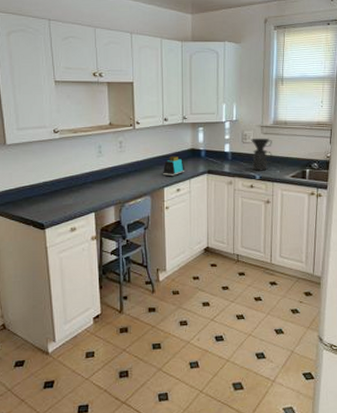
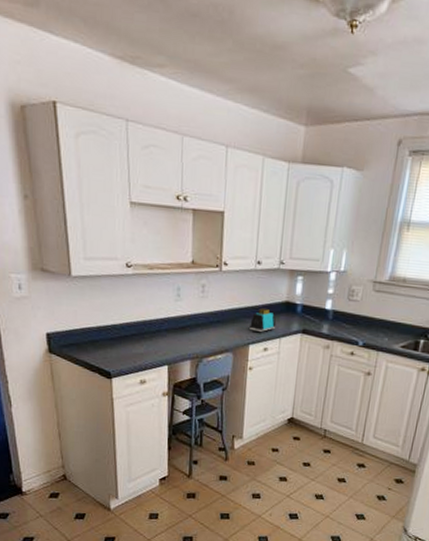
coffee maker: present [251,138,273,171] -> none [356,295,385,337]

